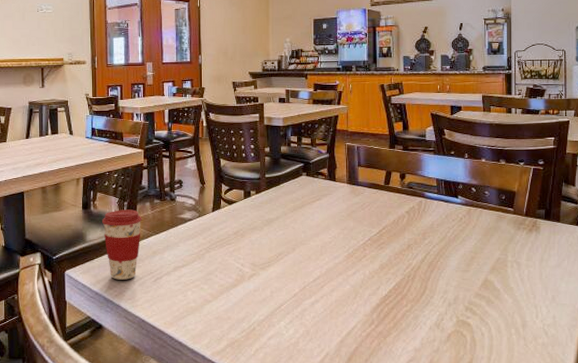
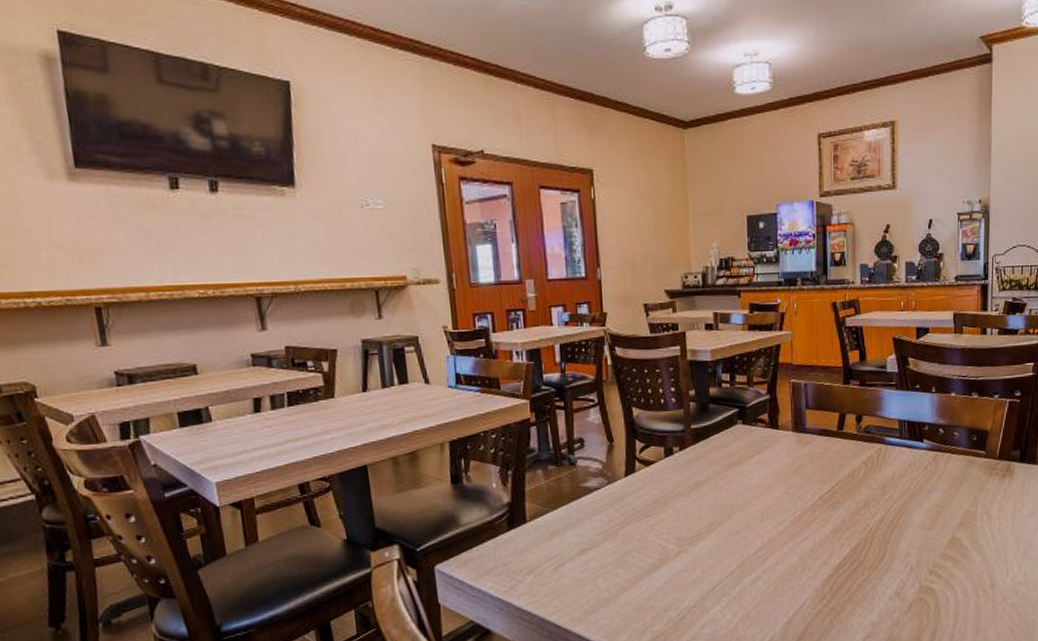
coffee cup: present [102,209,142,280] -> none [480,480,534,572]

